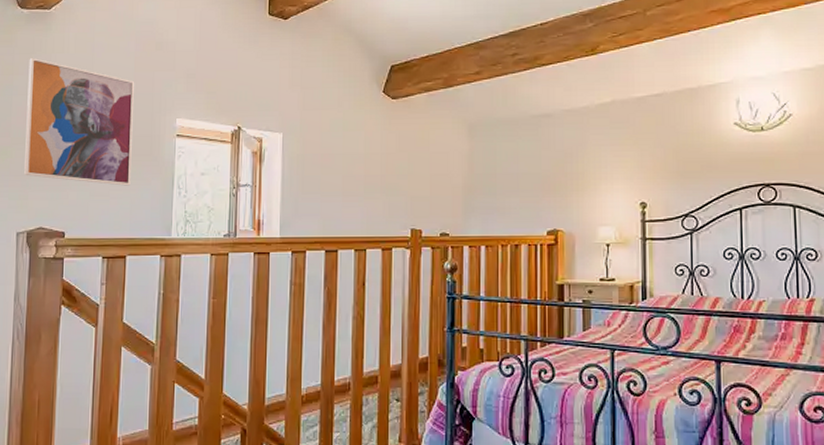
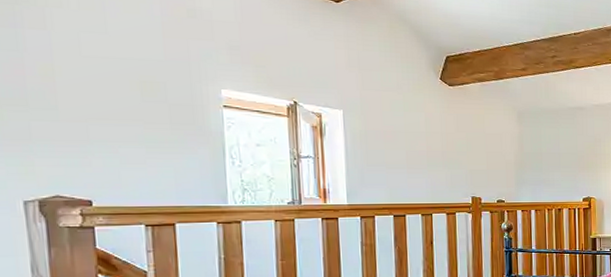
wall art: present [24,57,135,186] -> none [11,8,172,154]

